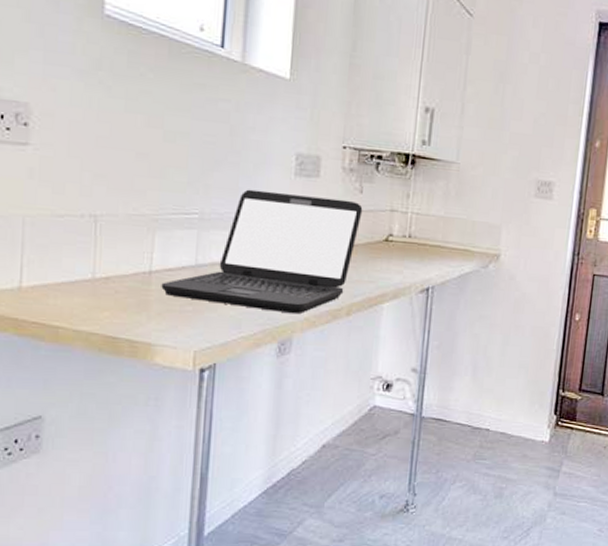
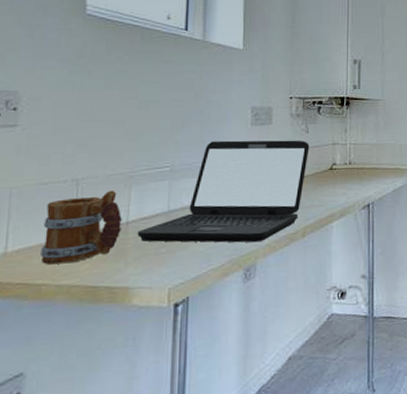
mug: none [57,232,144,308] -> present [40,190,122,265]

